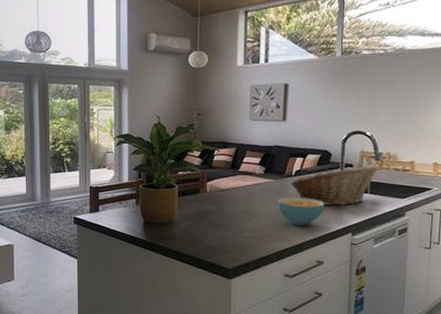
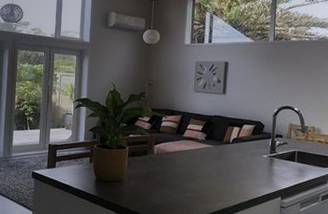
cereal bowl: present [276,197,325,225] -> none [215,162,258,188]
fruit basket: present [291,165,379,205] -> none [229,137,305,172]

